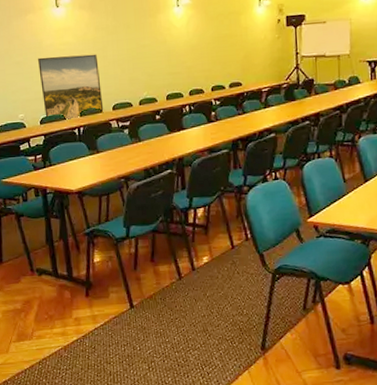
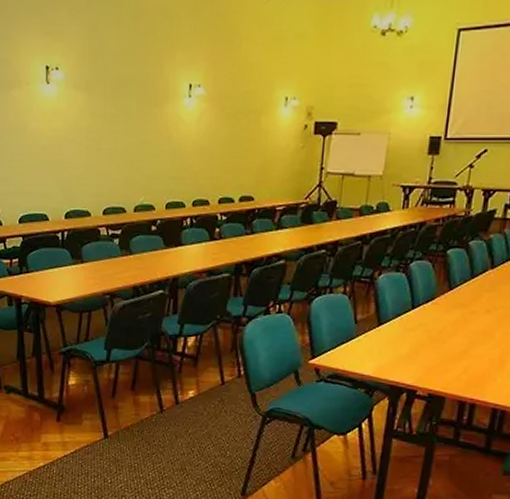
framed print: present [38,54,104,120] -> none [21,143,93,221]

